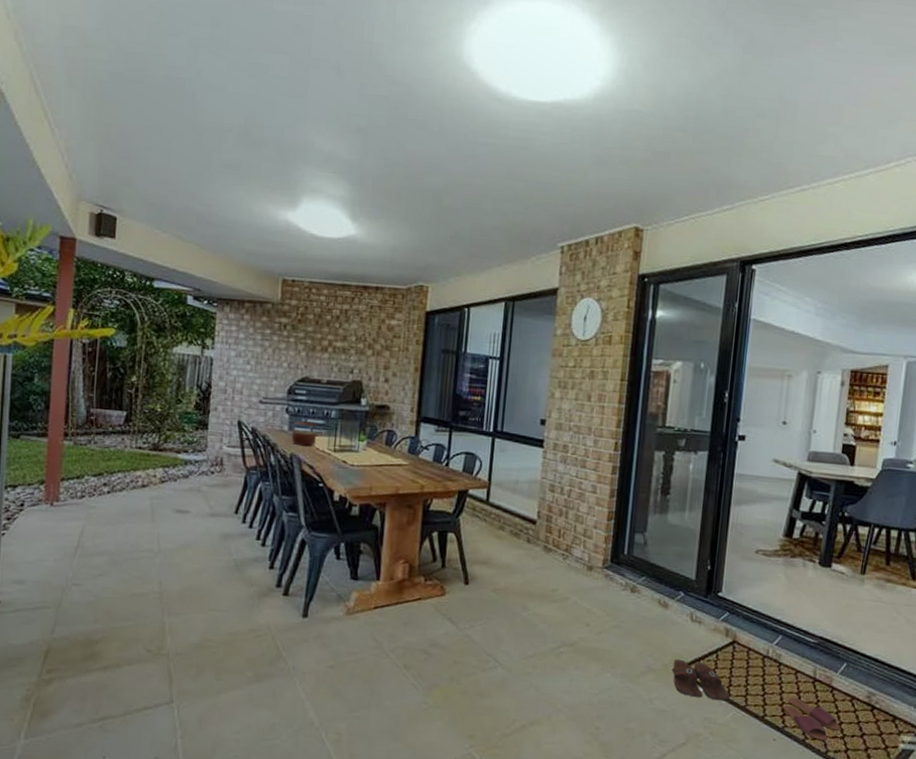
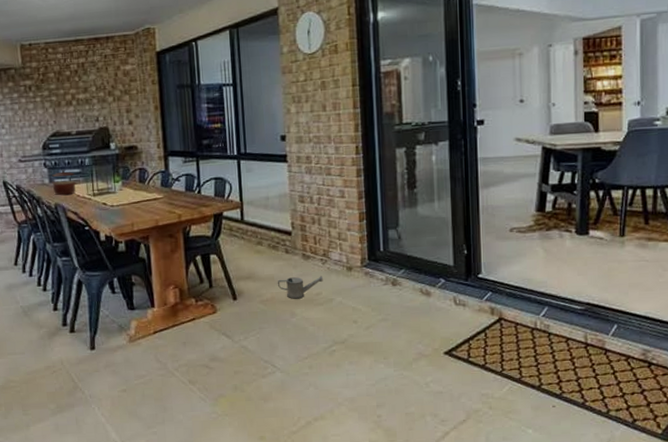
watering can: none [513,569,562,593] -> present [277,276,323,299]
flip-flop: present [672,659,730,701] -> none [443,342,504,377]
slippers: present [783,696,840,741] -> none [558,363,619,402]

